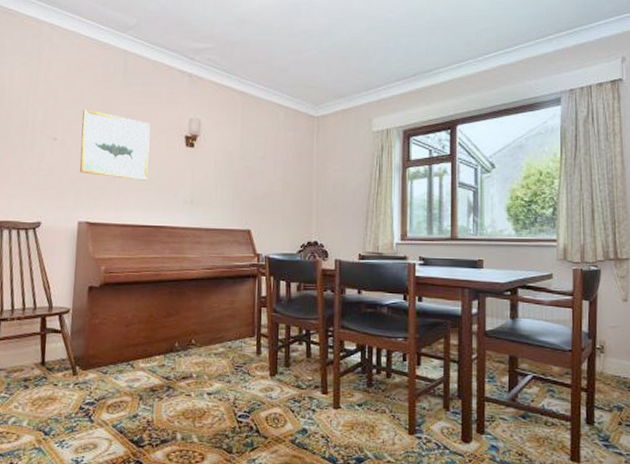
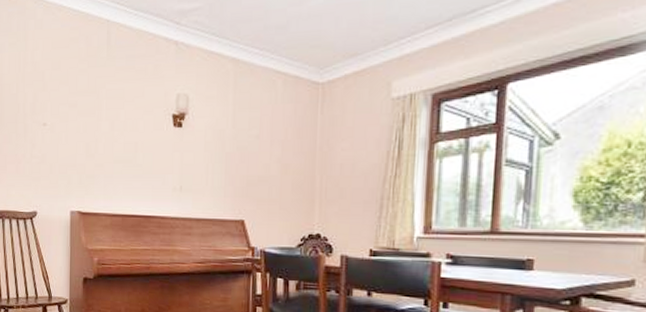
wall art: present [79,109,151,181] -> none [69,90,137,166]

